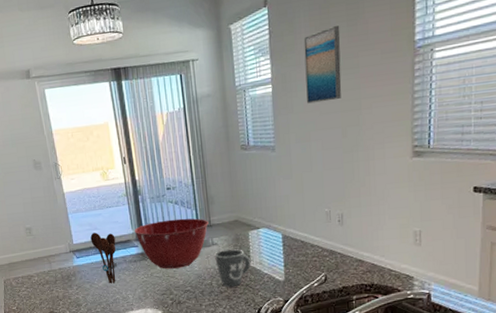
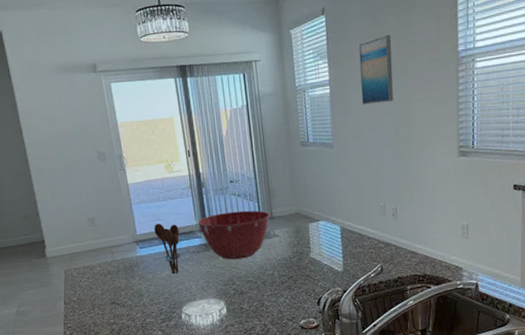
mug: present [215,249,251,288] -> none [276,241,311,278]

